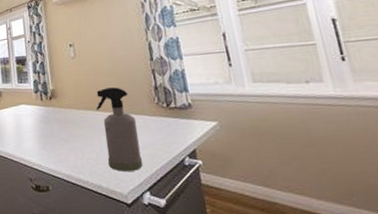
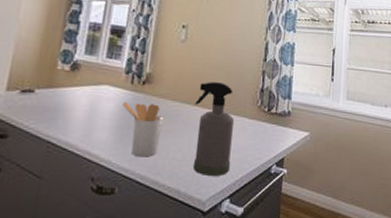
utensil holder: none [38,114,75,160] -> present [122,102,163,157]

